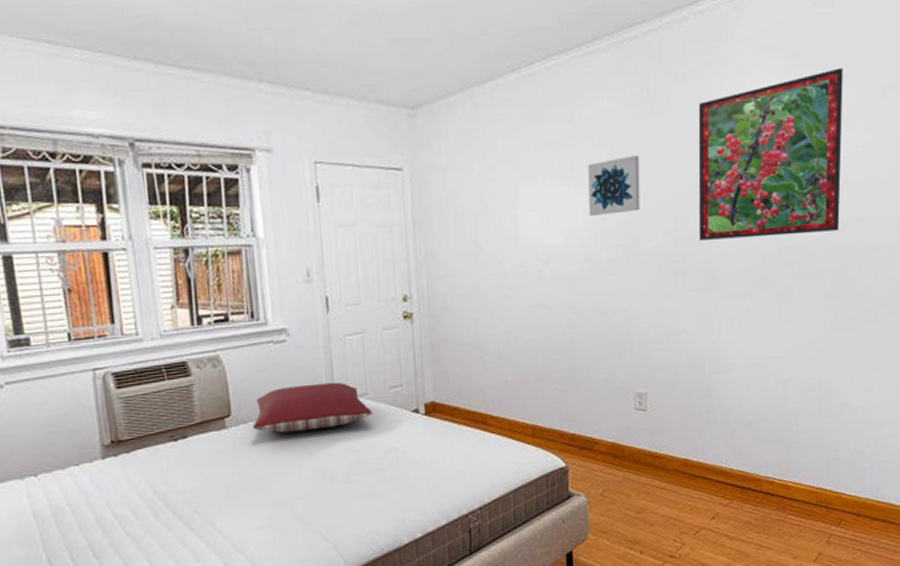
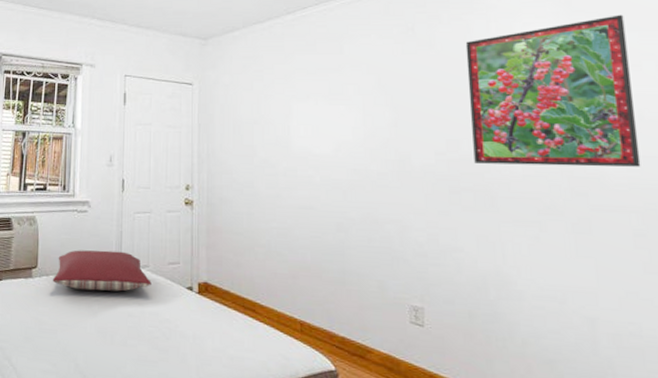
wall art: present [587,155,640,217] -> none [356,83,410,133]

